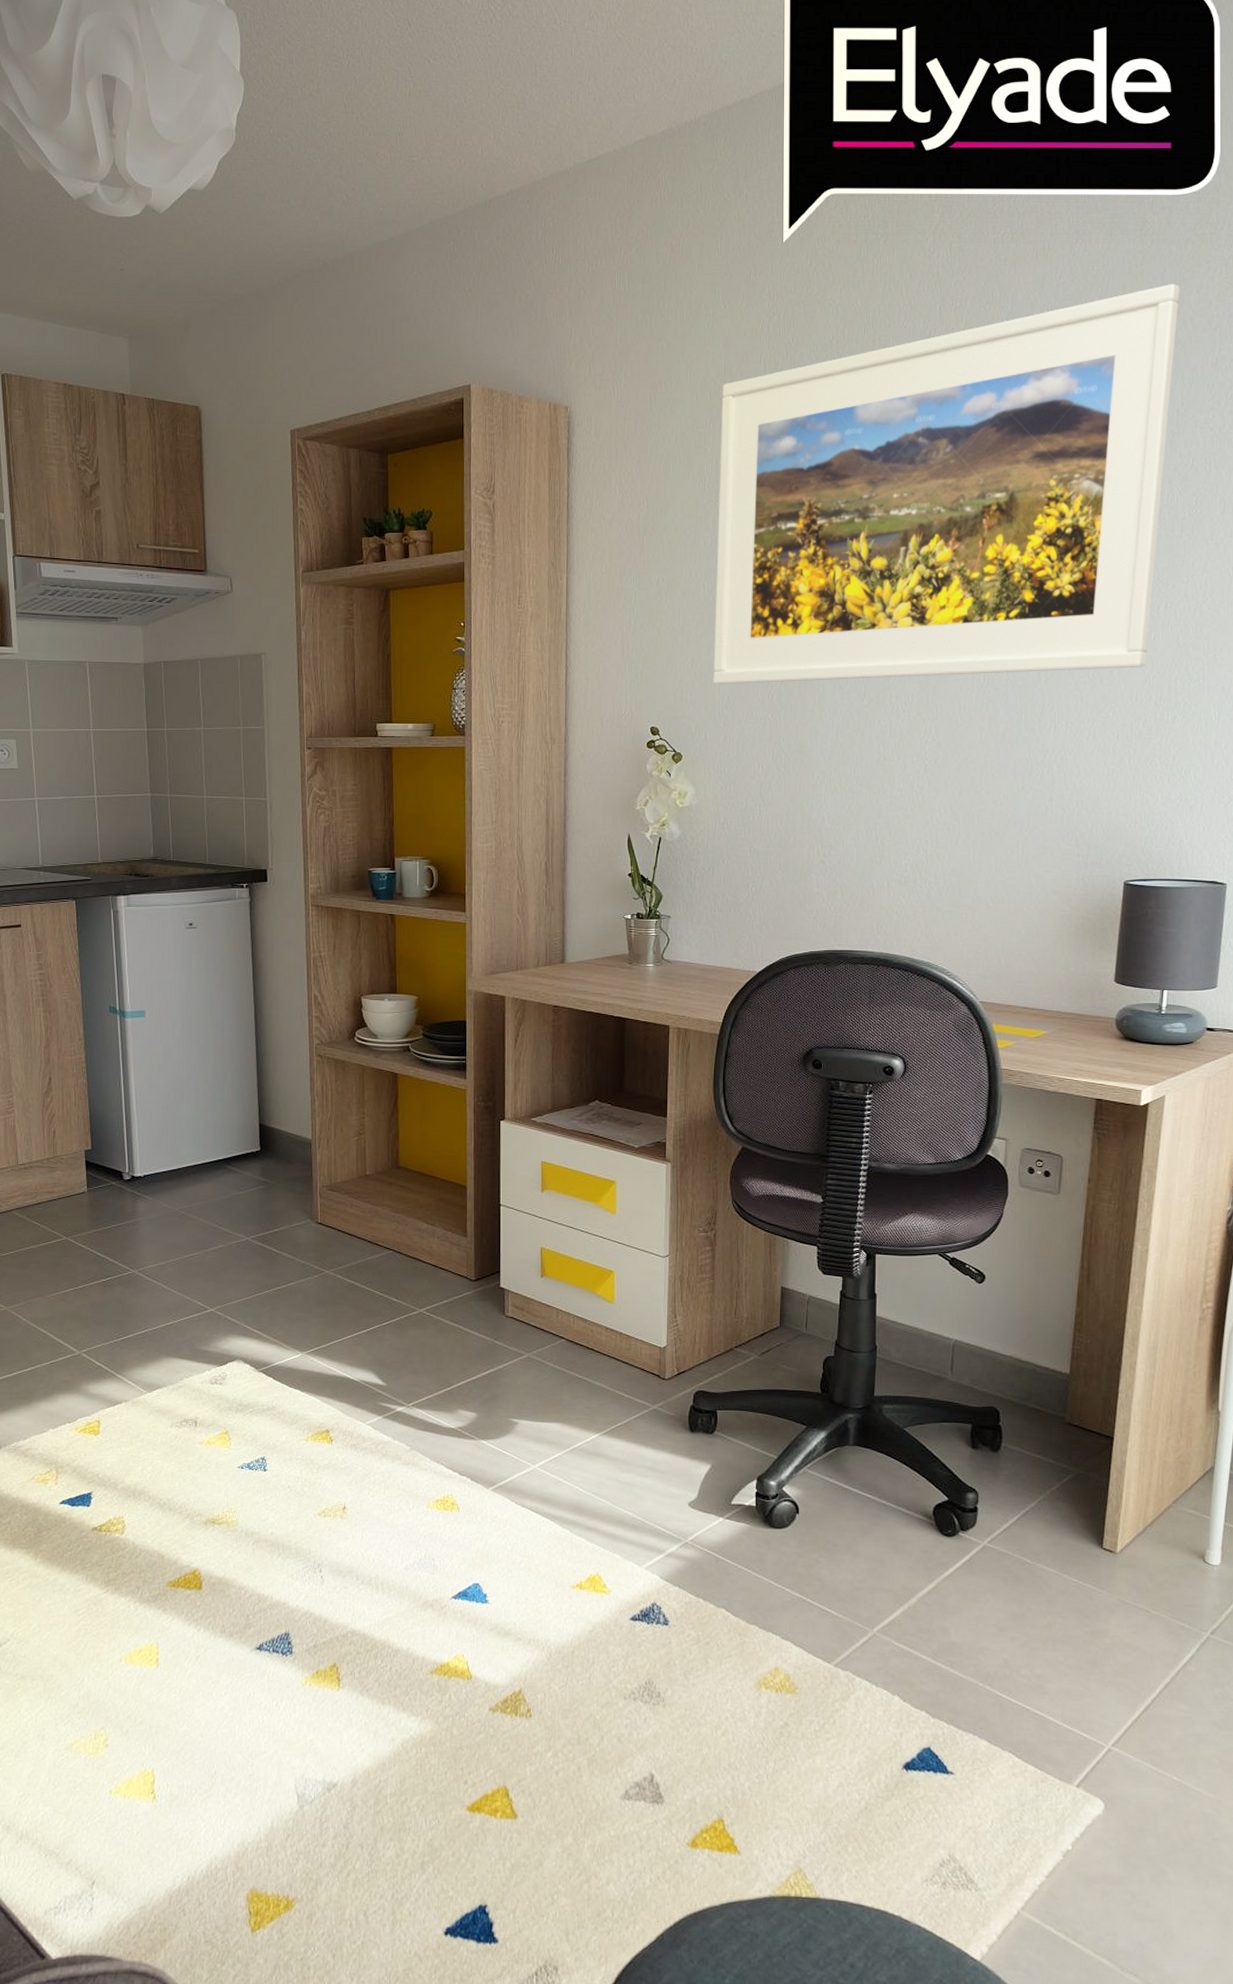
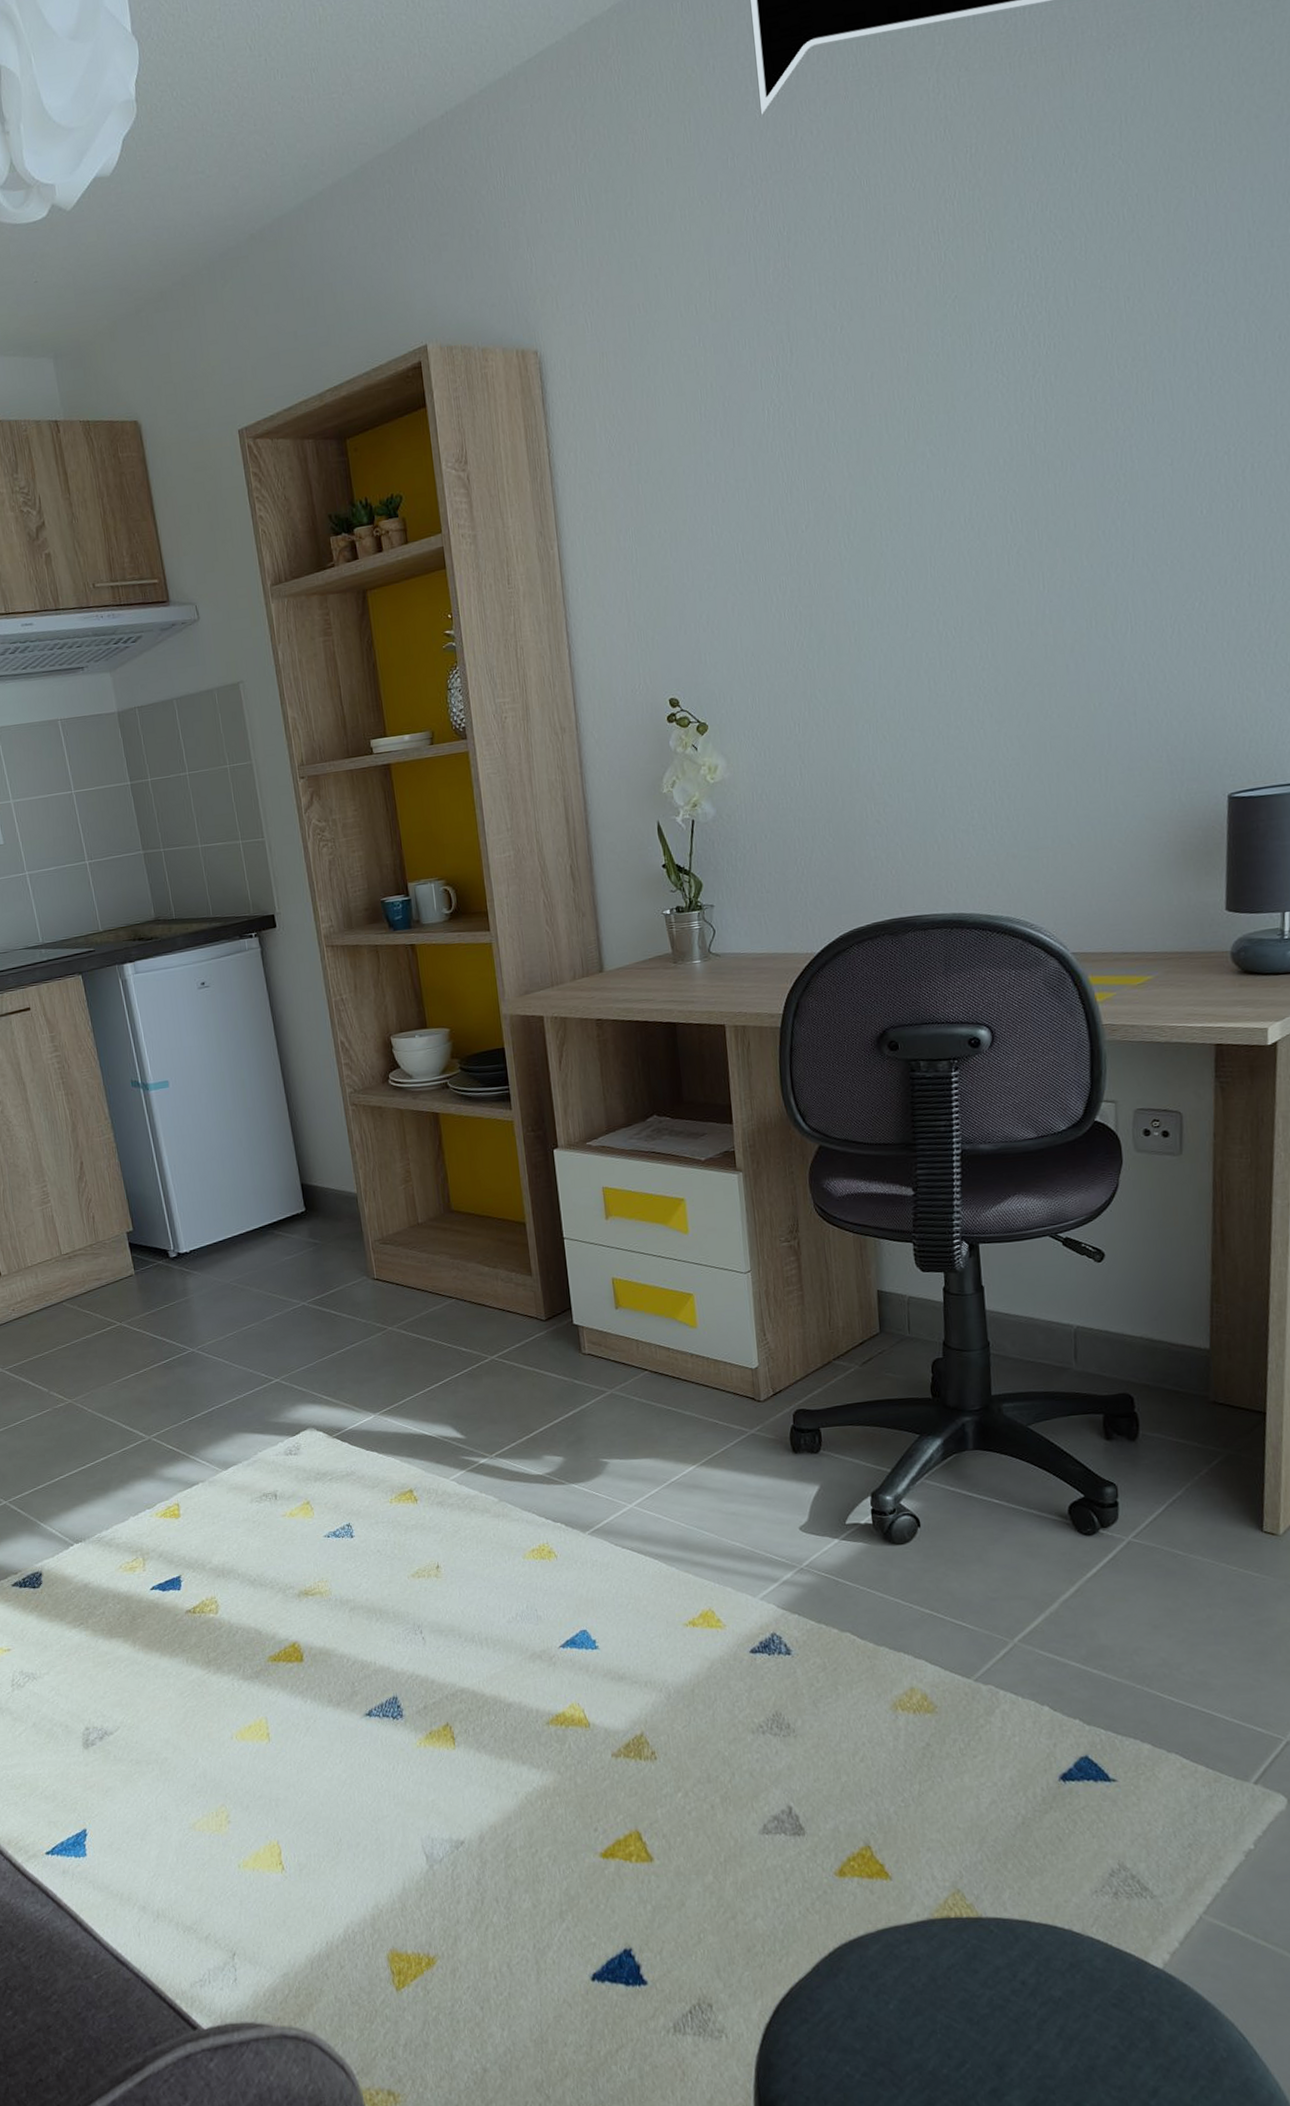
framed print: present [713,284,1180,685] -> none [709,78,1240,640]

